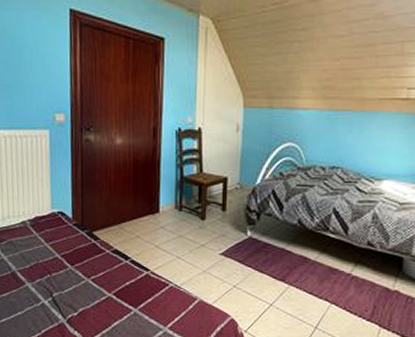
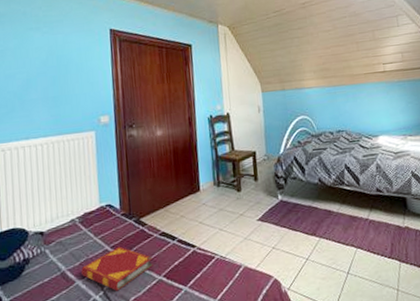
hardback book: none [31,256,103,300] -> present [81,246,153,291]

